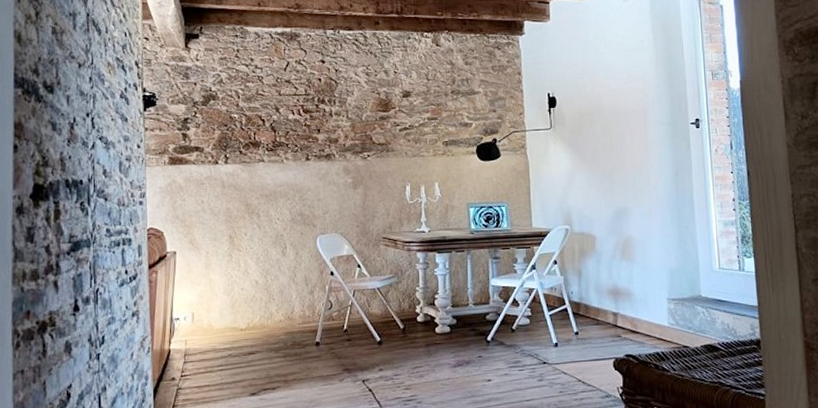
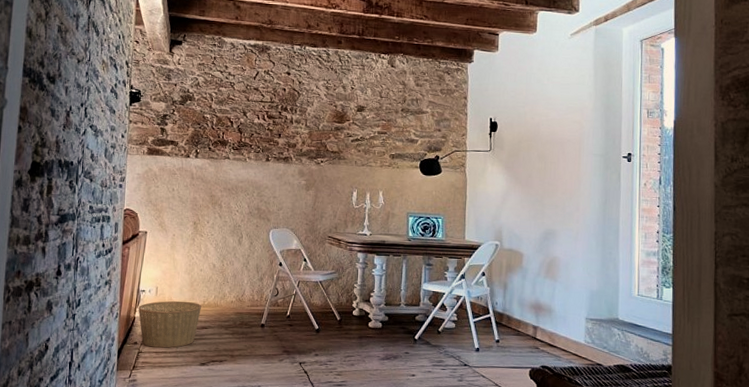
basket: none [173,325,247,382] -> present [138,300,202,348]

